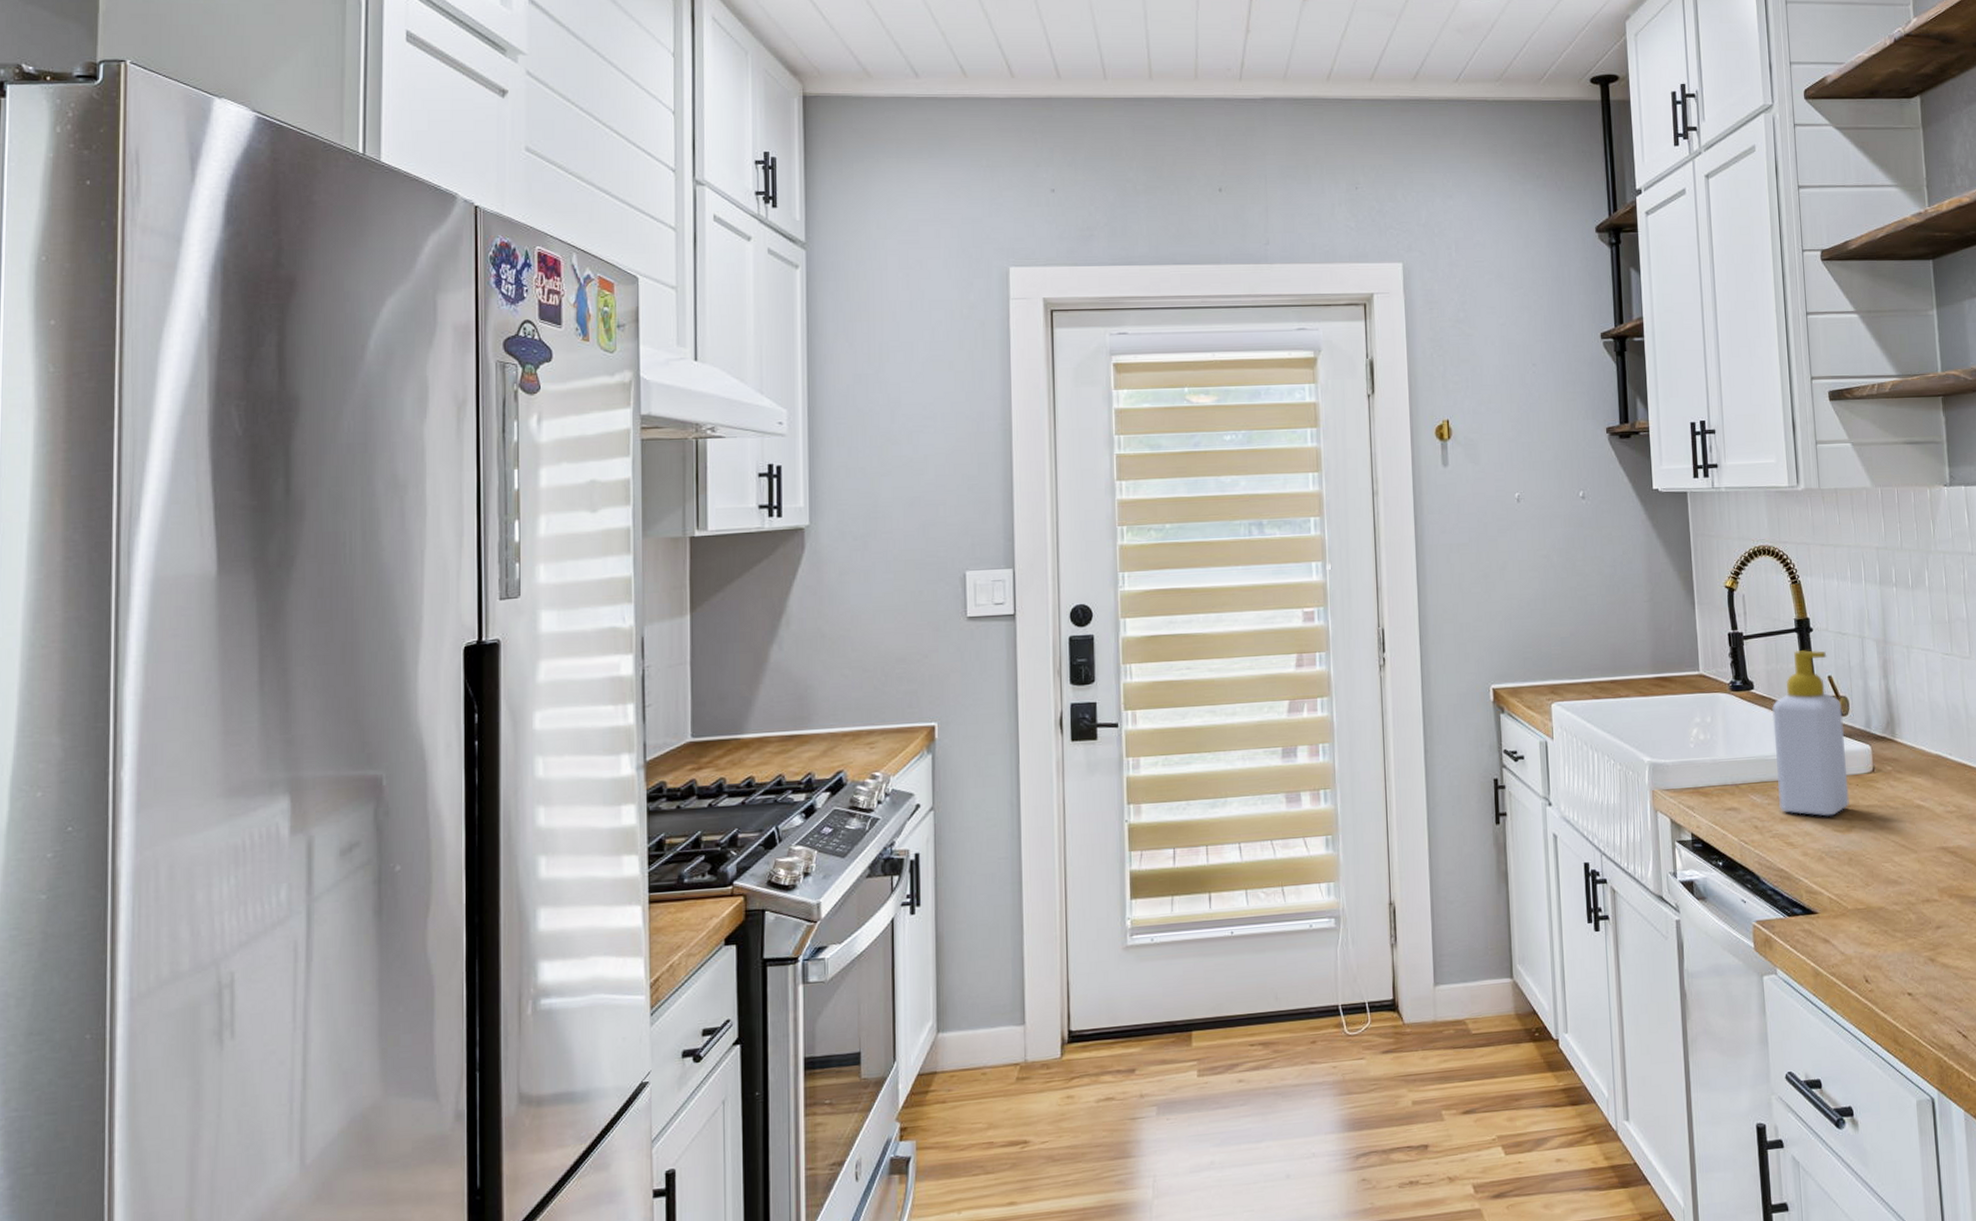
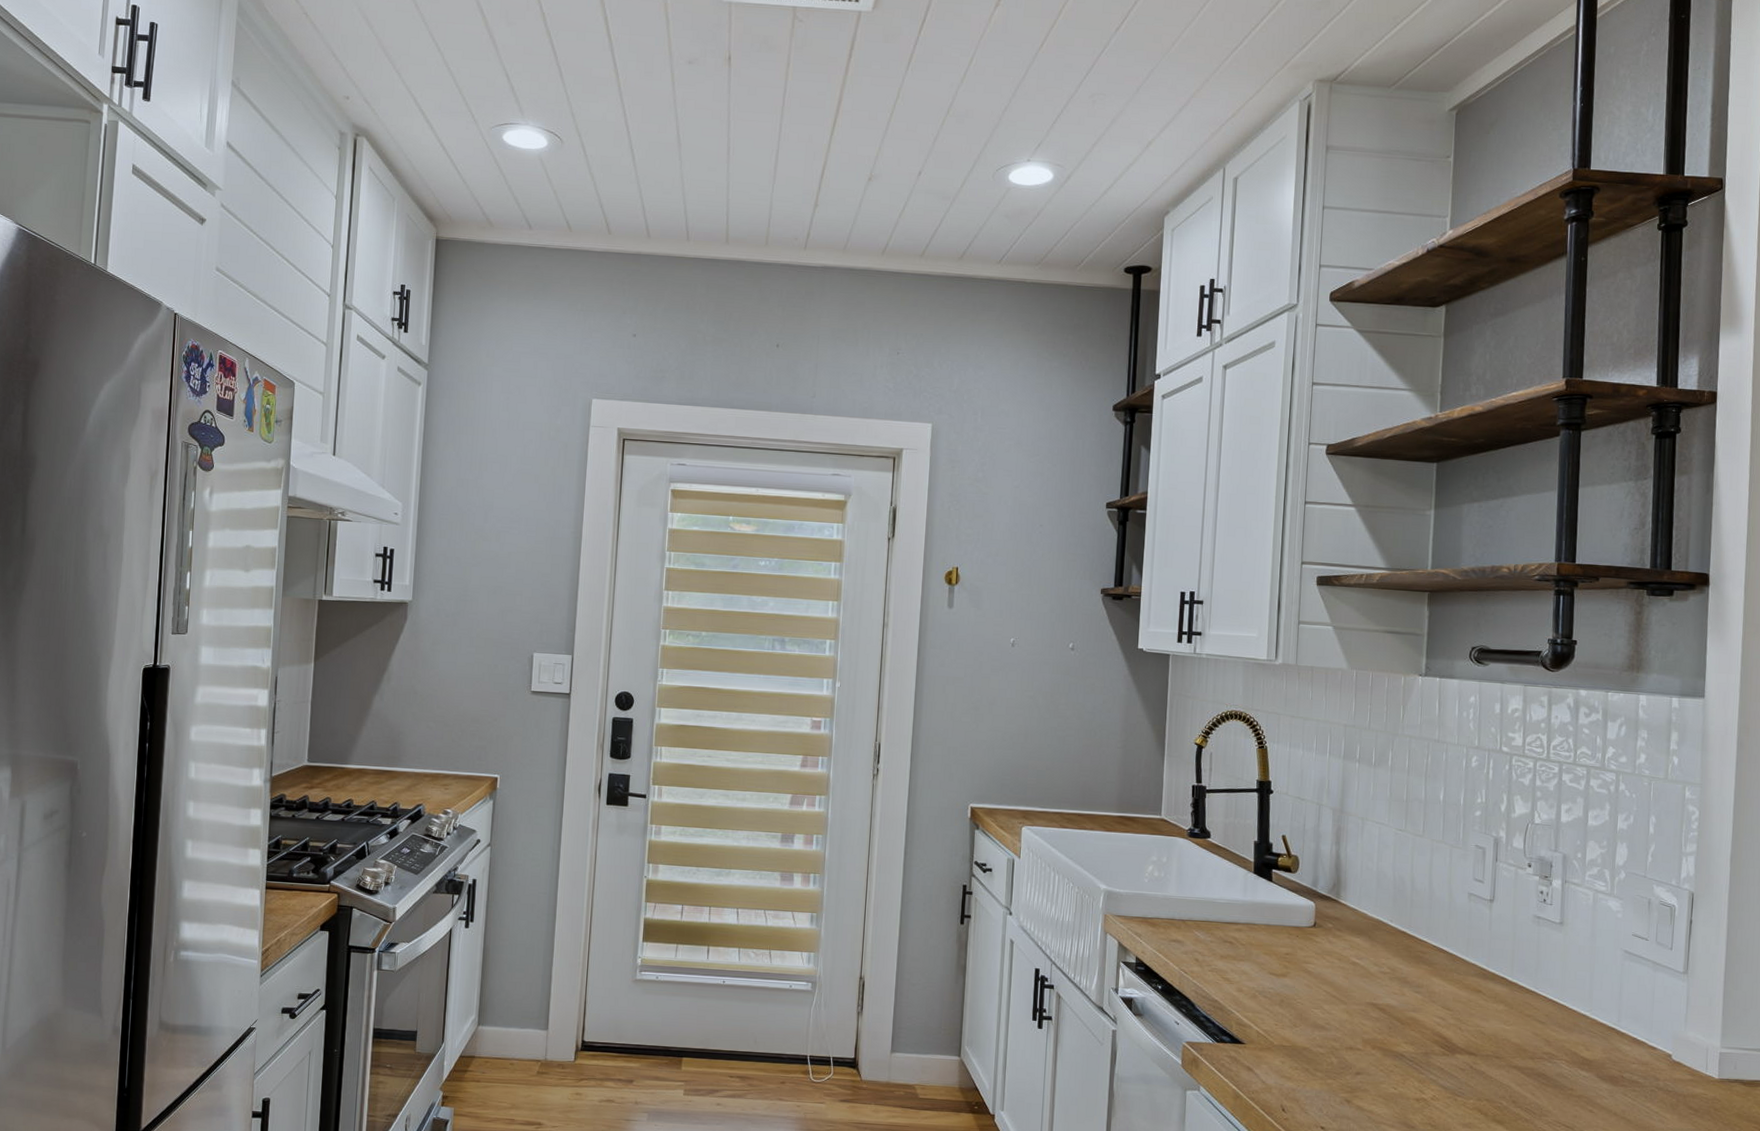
soap bottle: present [1772,650,1849,816] -> none [1221,809,1292,960]

